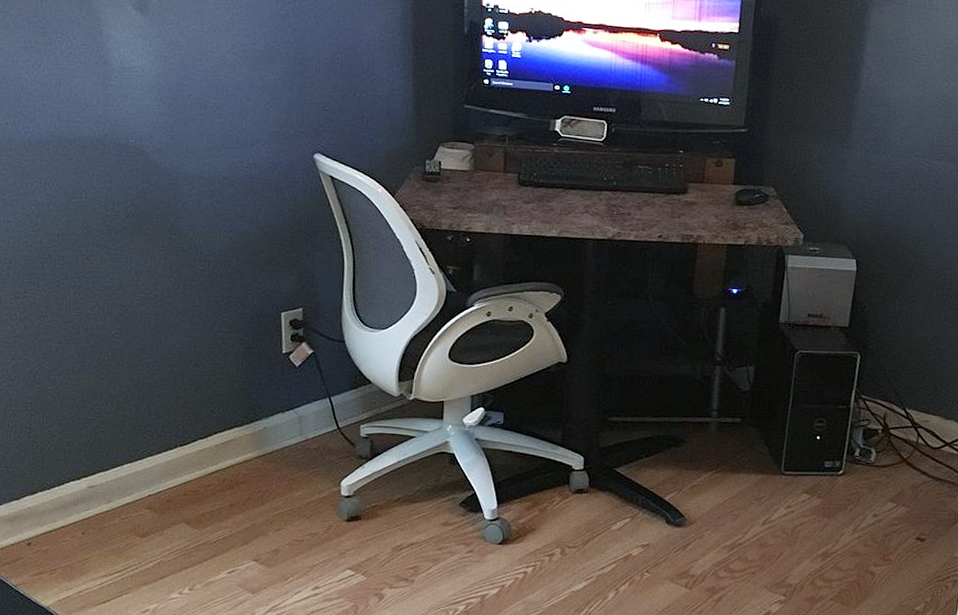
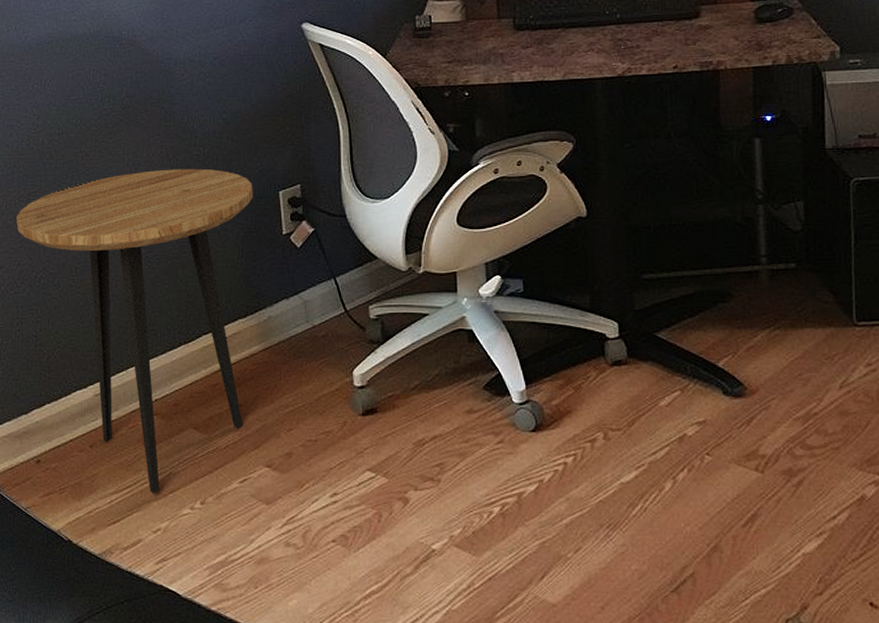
side table: none [10,280,256,579] -> present [15,168,253,494]

